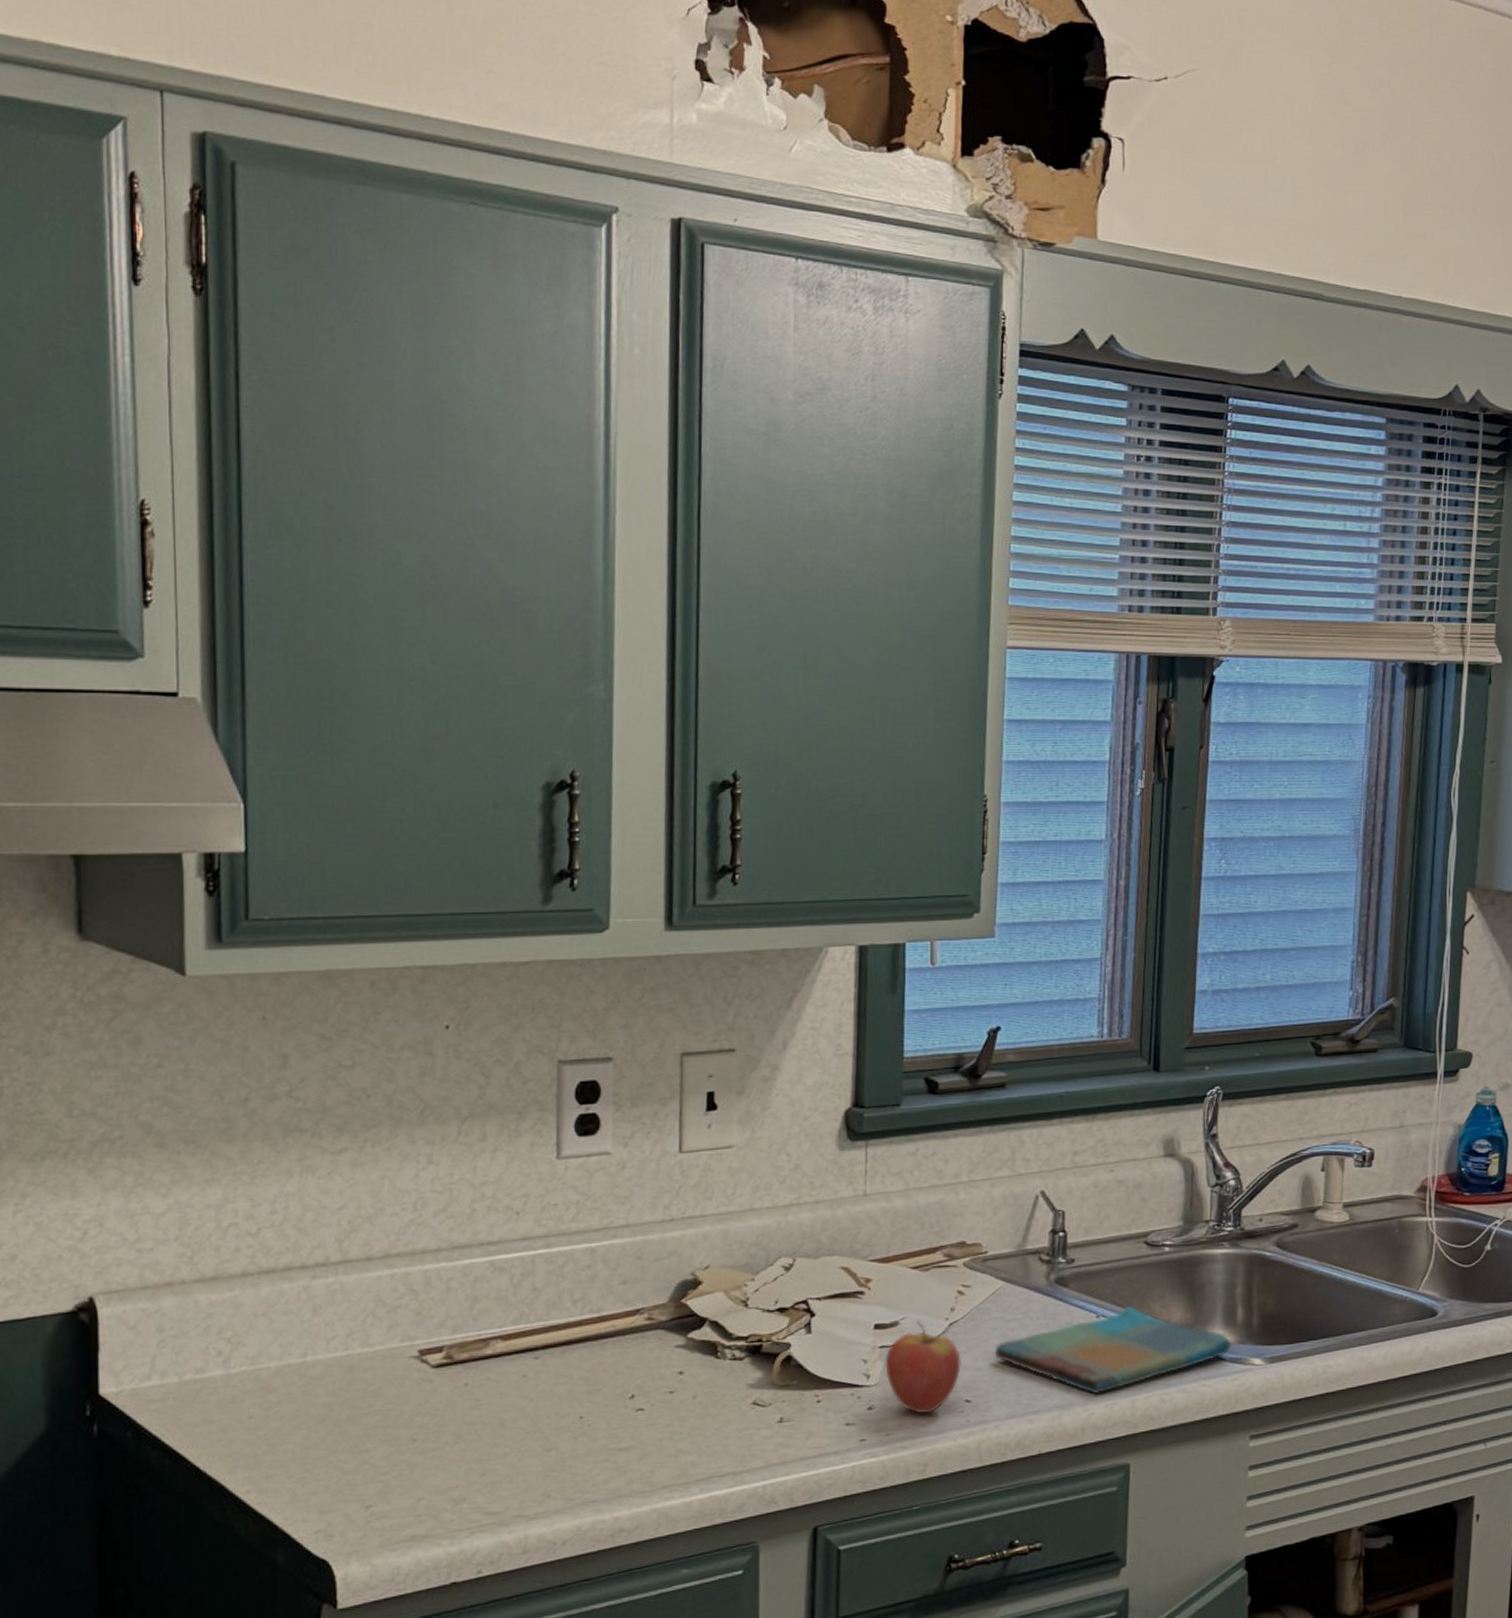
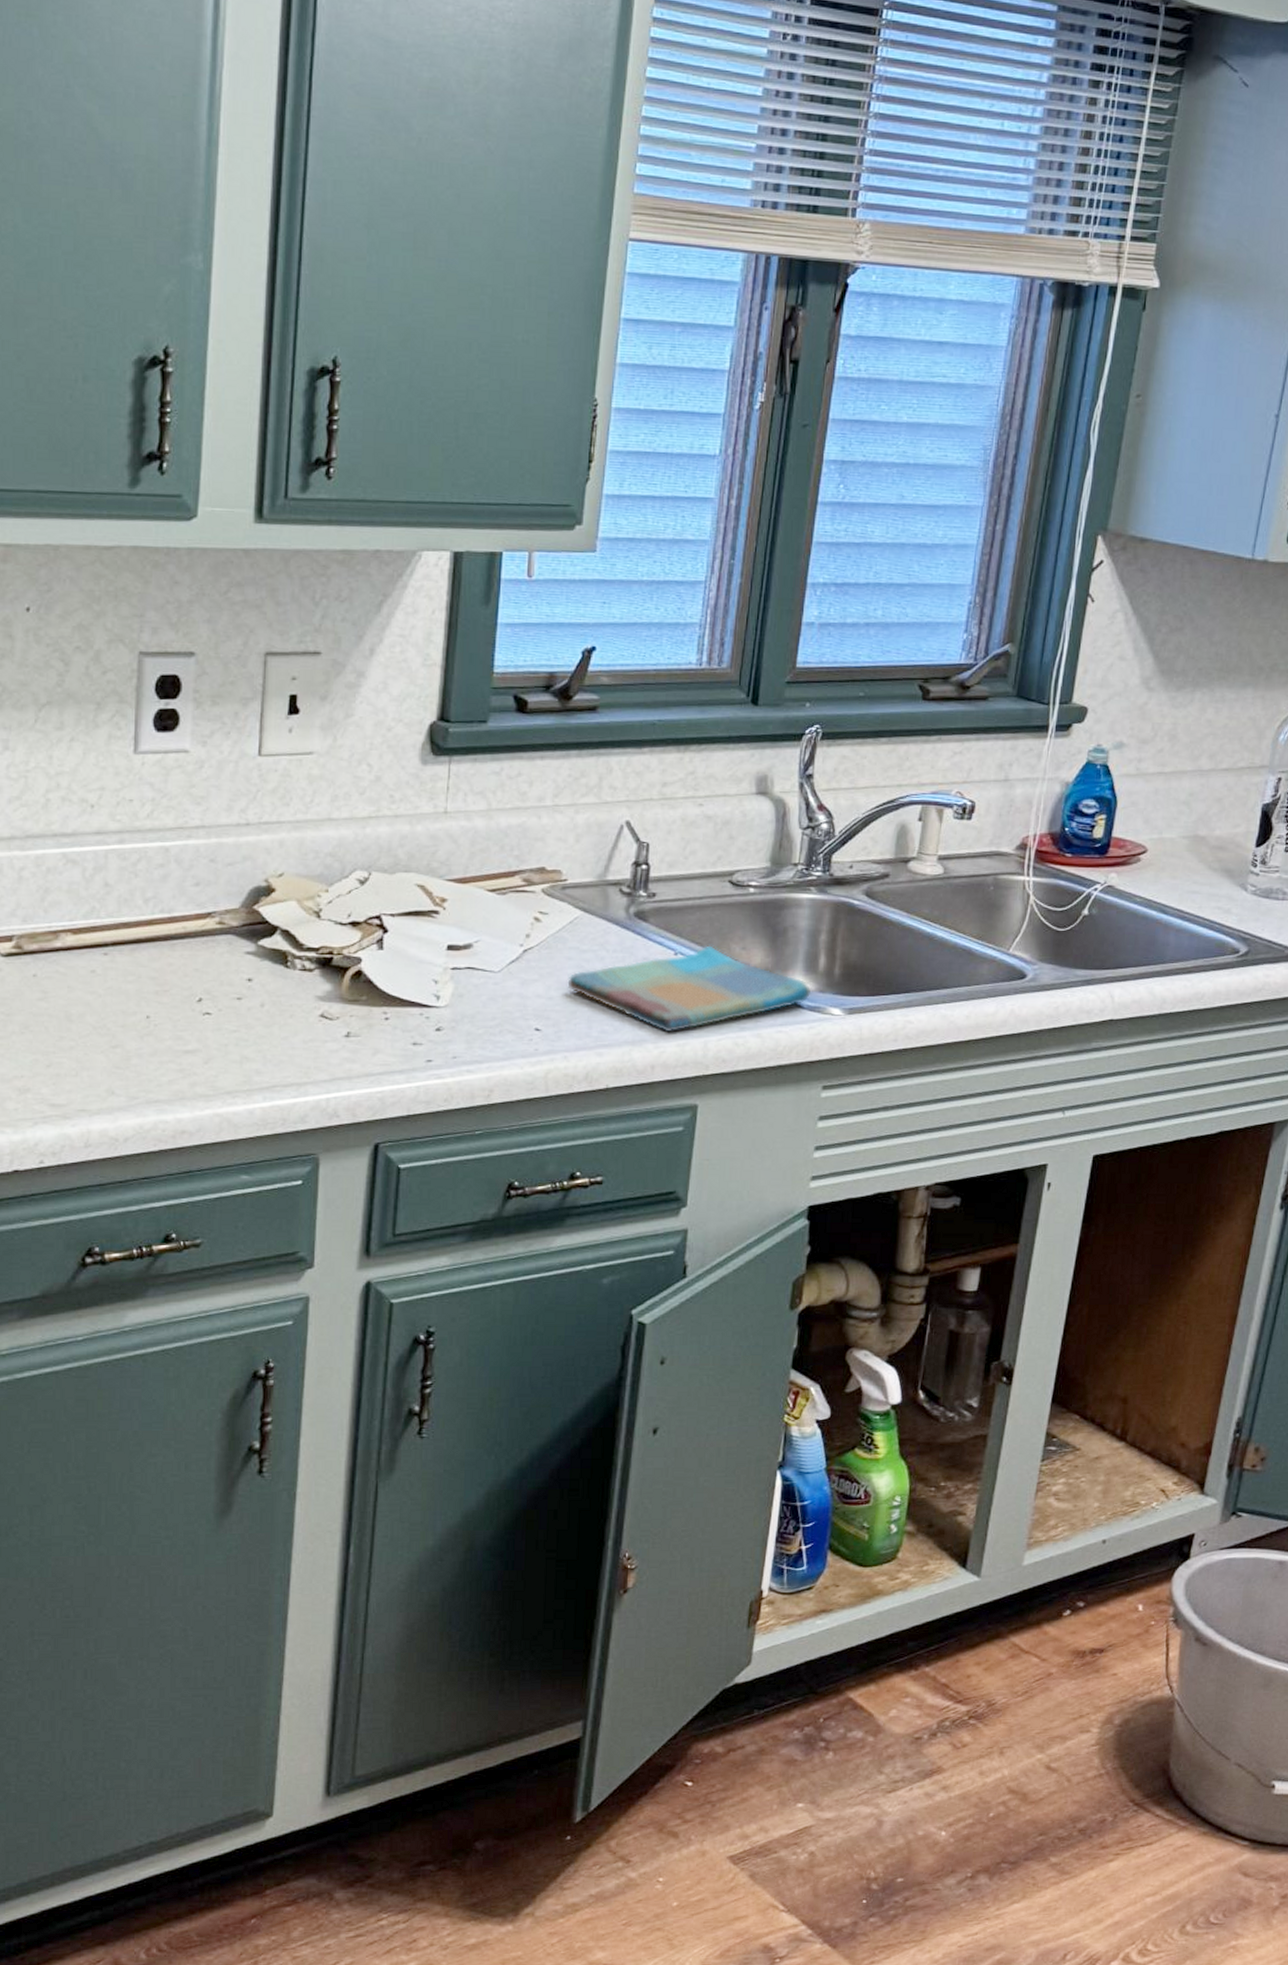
fruit: present [885,1321,961,1414] -> none [455,945,534,1039]

